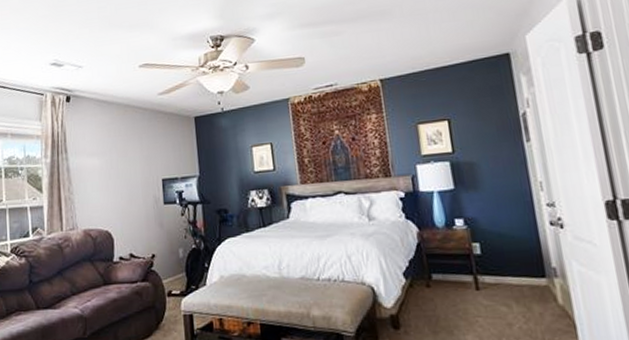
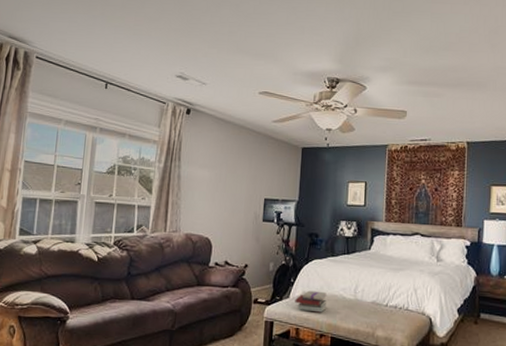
books: none [213,273,251,298] -> present [295,290,327,313]

